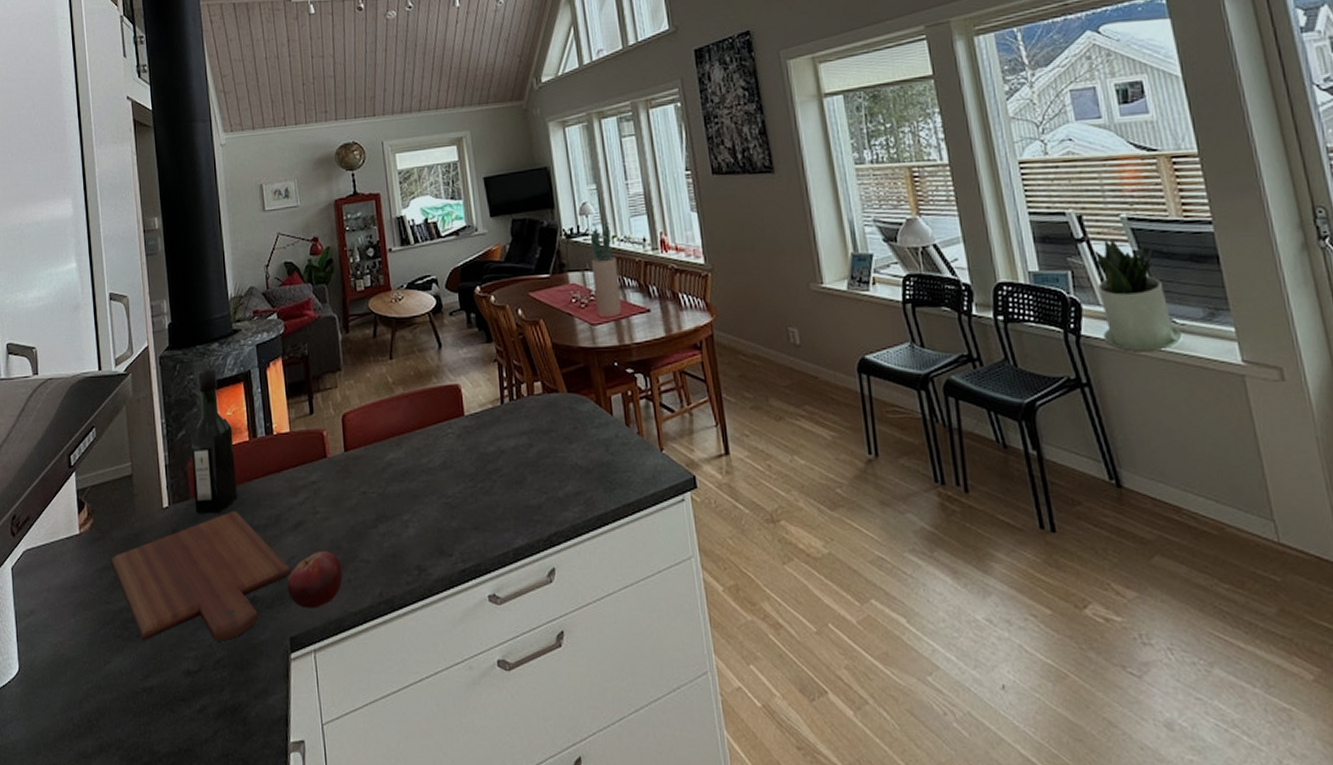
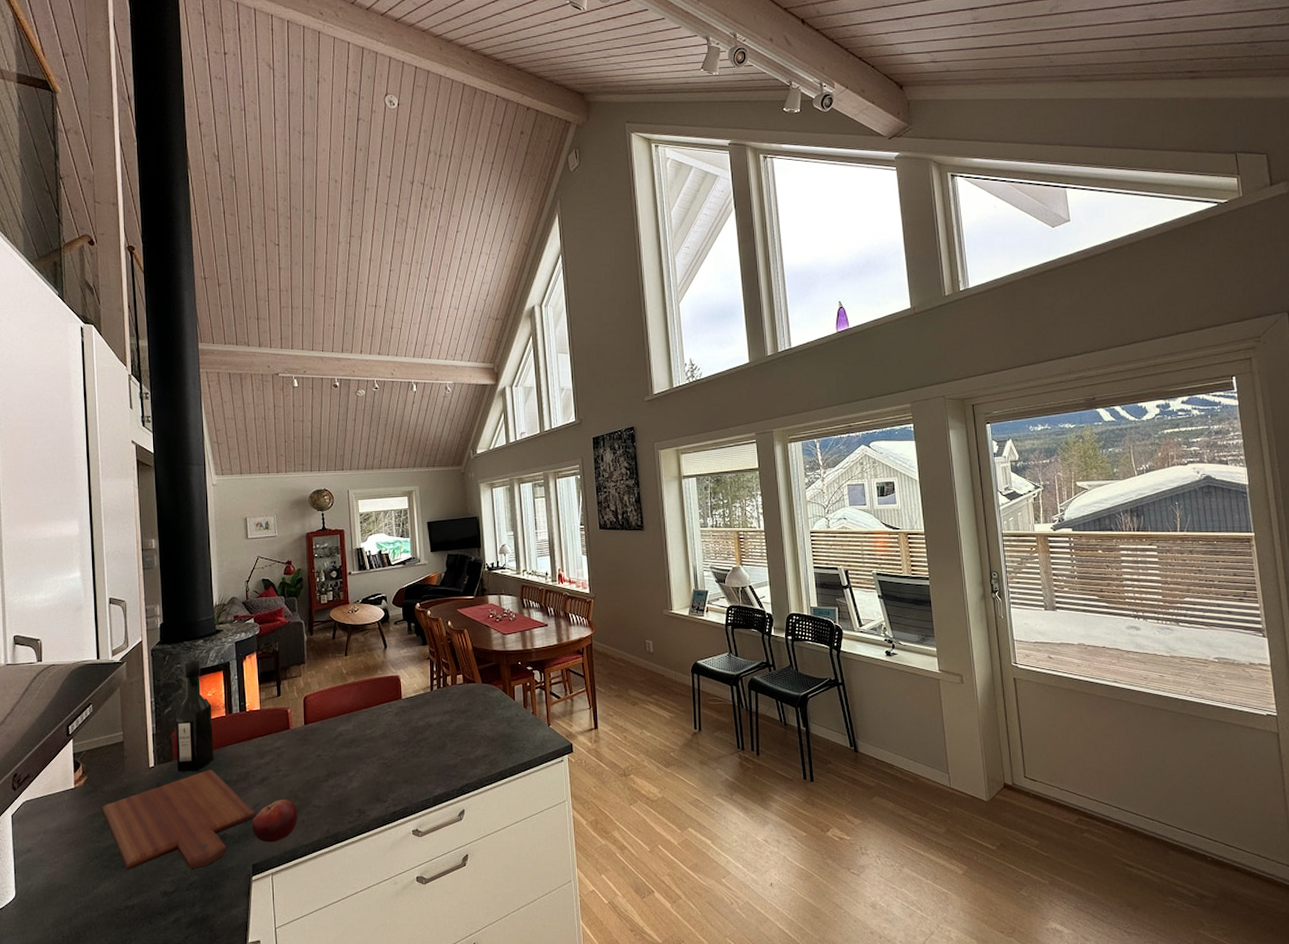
vase: present [590,218,622,319] -> none [506,557,526,630]
planter: present [1093,239,1182,353] -> none [853,587,904,663]

